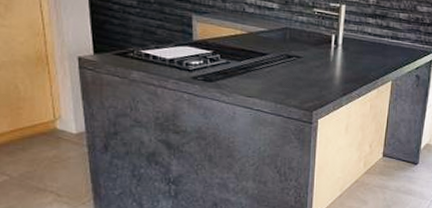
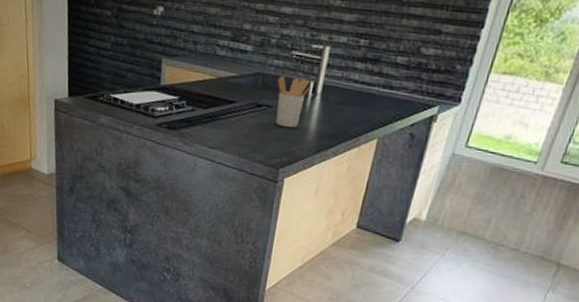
utensil holder: none [303,31,333,75] -> present [275,77,311,128]

